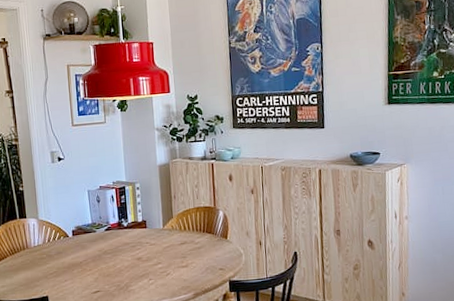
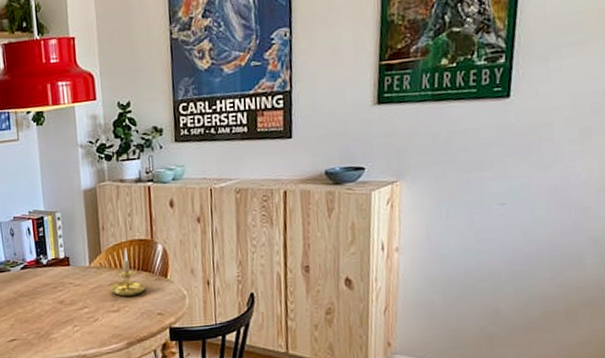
candle holder: none [180,214,210,254] -> present [109,249,146,297]

